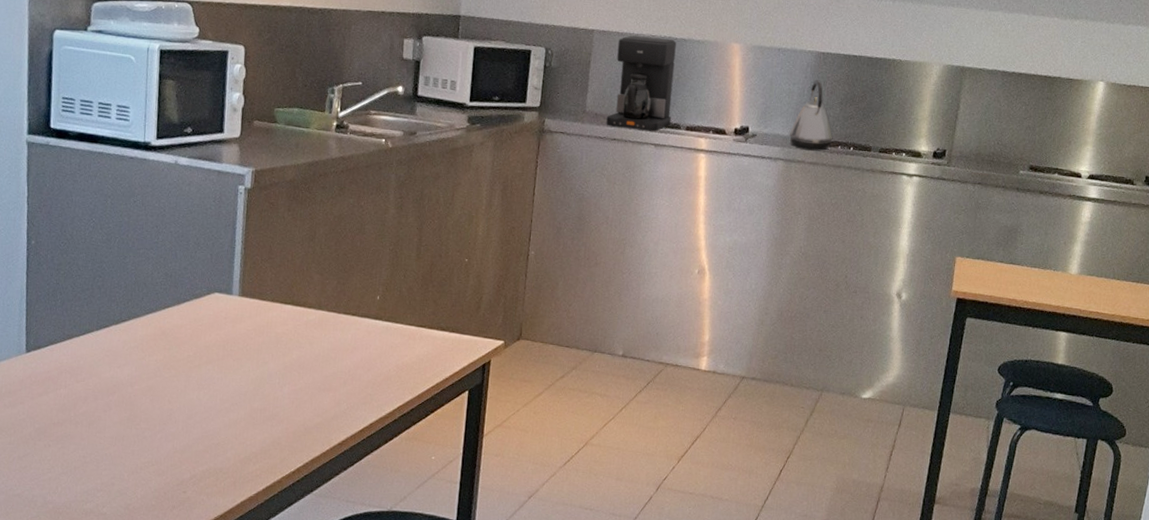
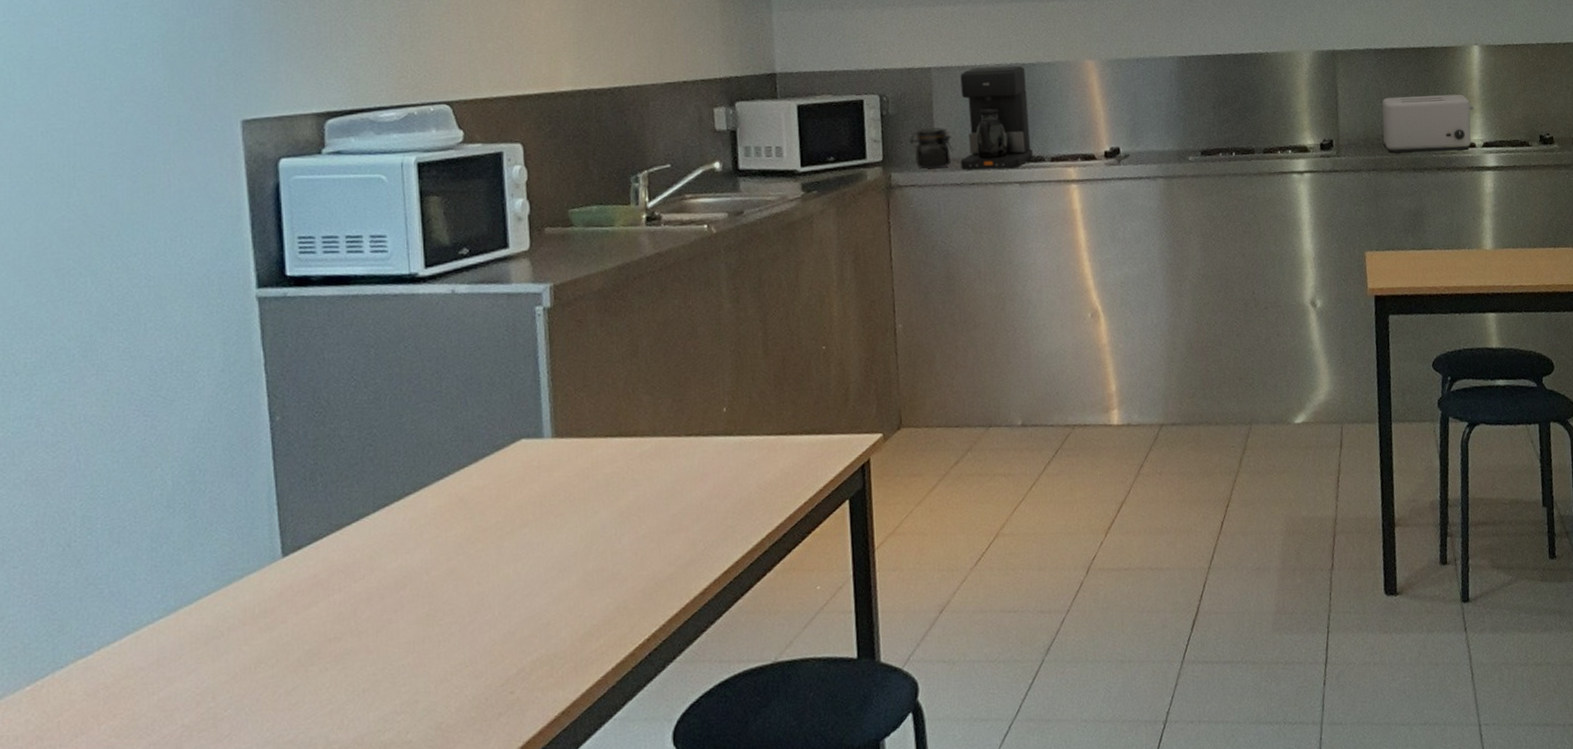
jar: none [565,83,602,121] -> present [909,127,953,169]
kettle: present [789,80,833,152] -> none [1164,86,1212,164]
toaster: none [993,118,1087,180] -> present [1382,94,1474,155]

